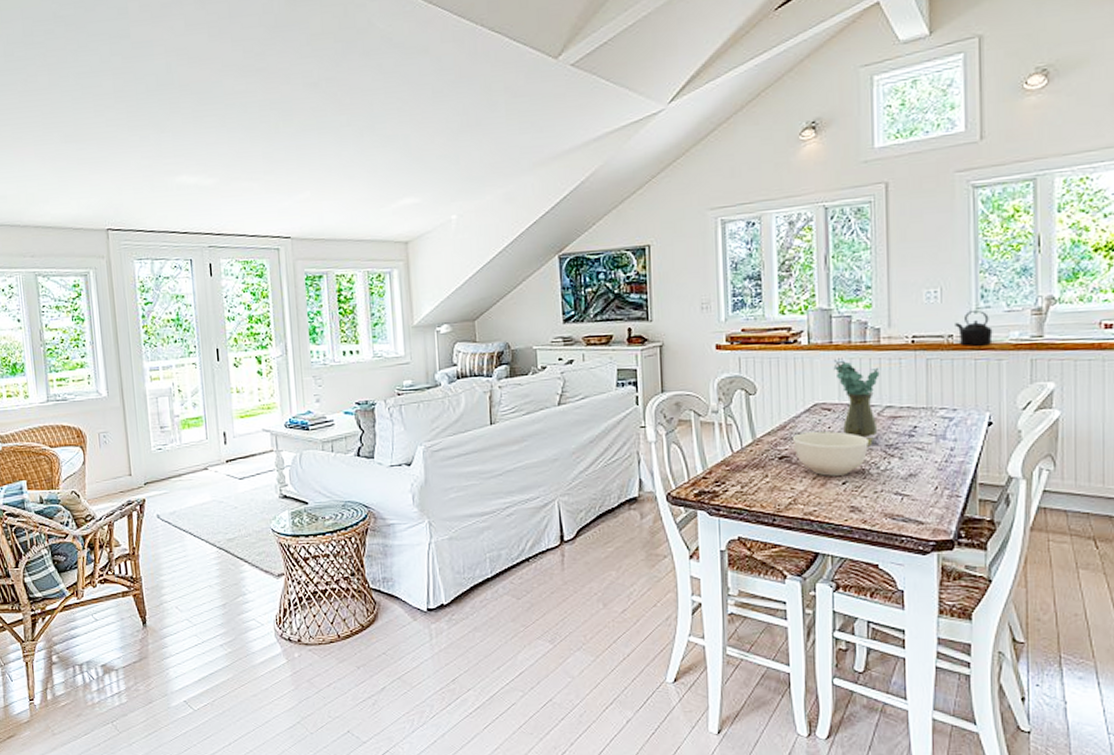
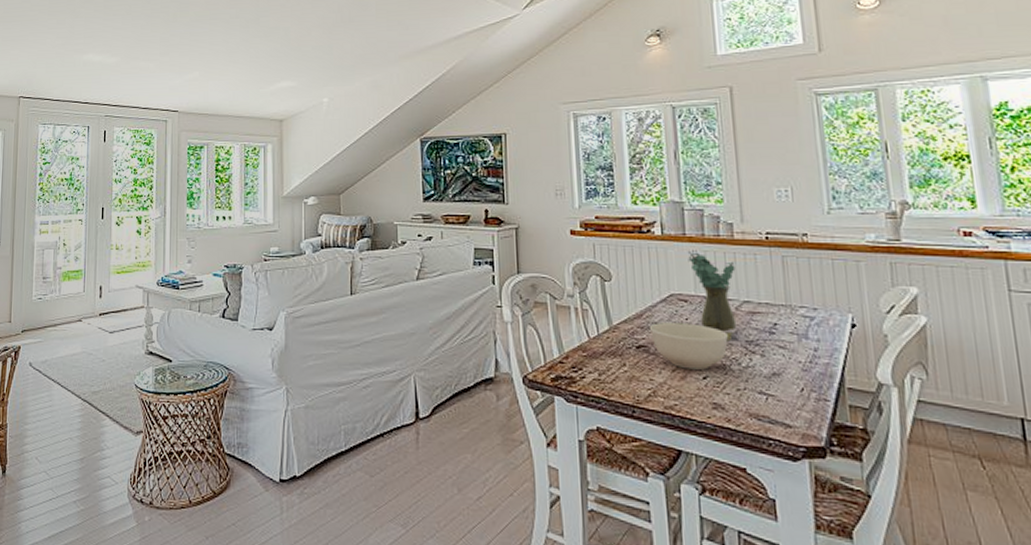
kettle: present [955,310,993,347] -> none [808,211,848,248]

